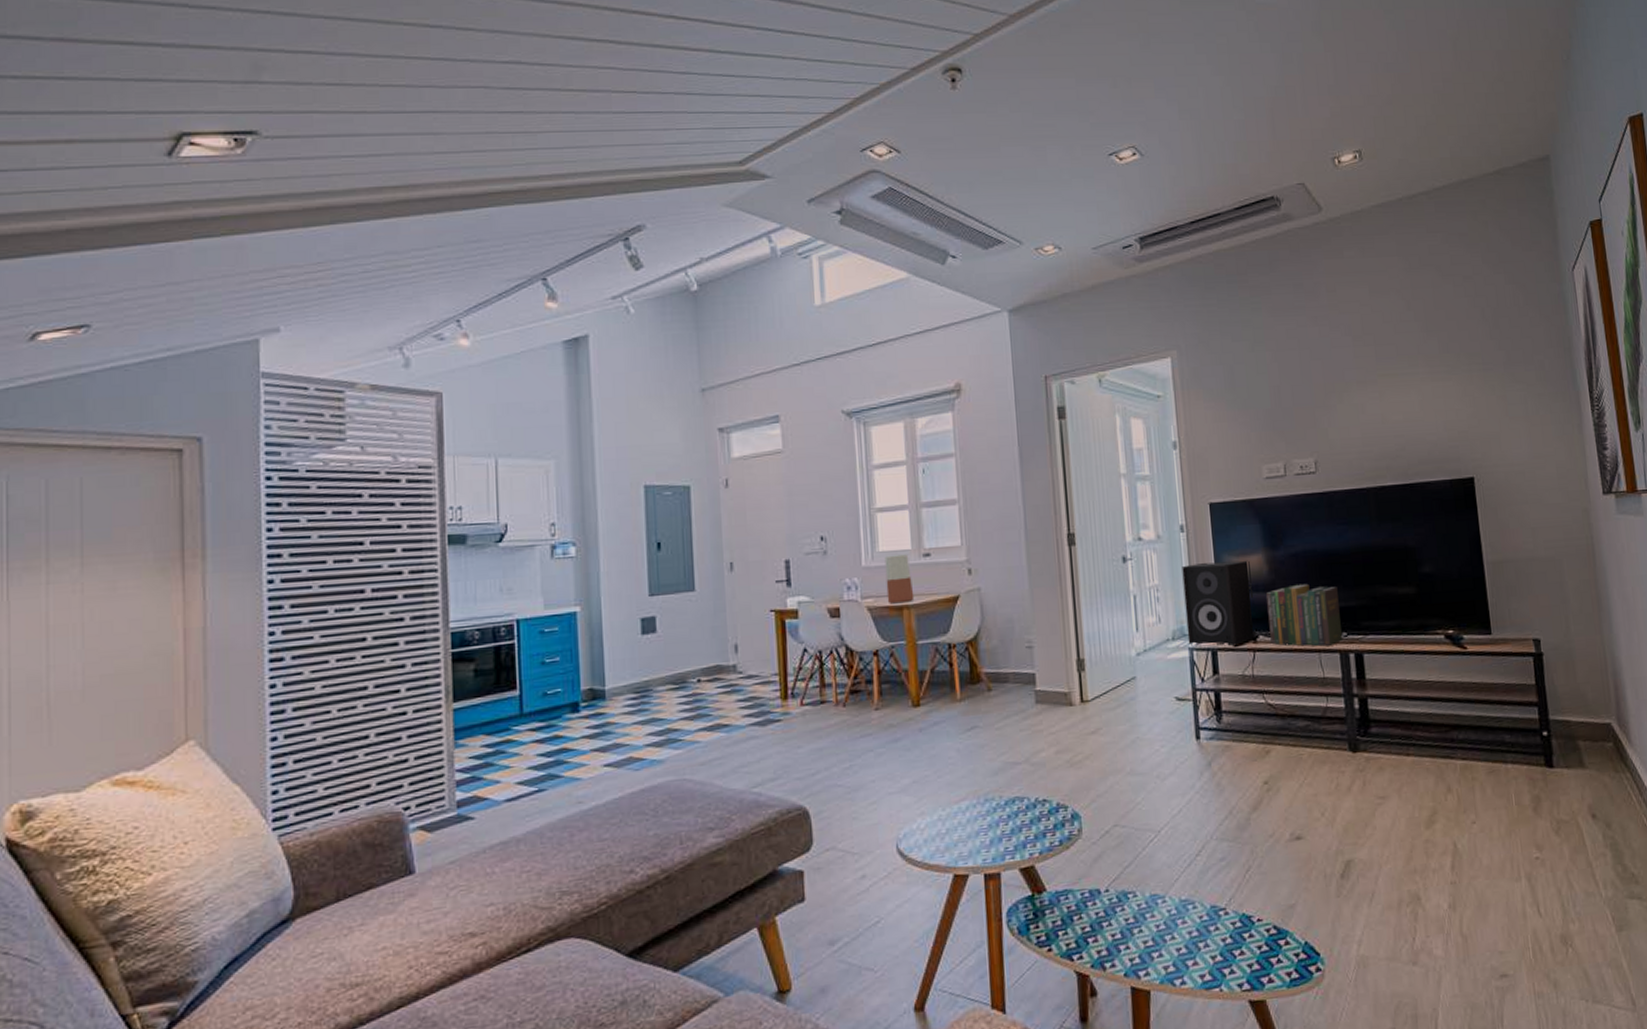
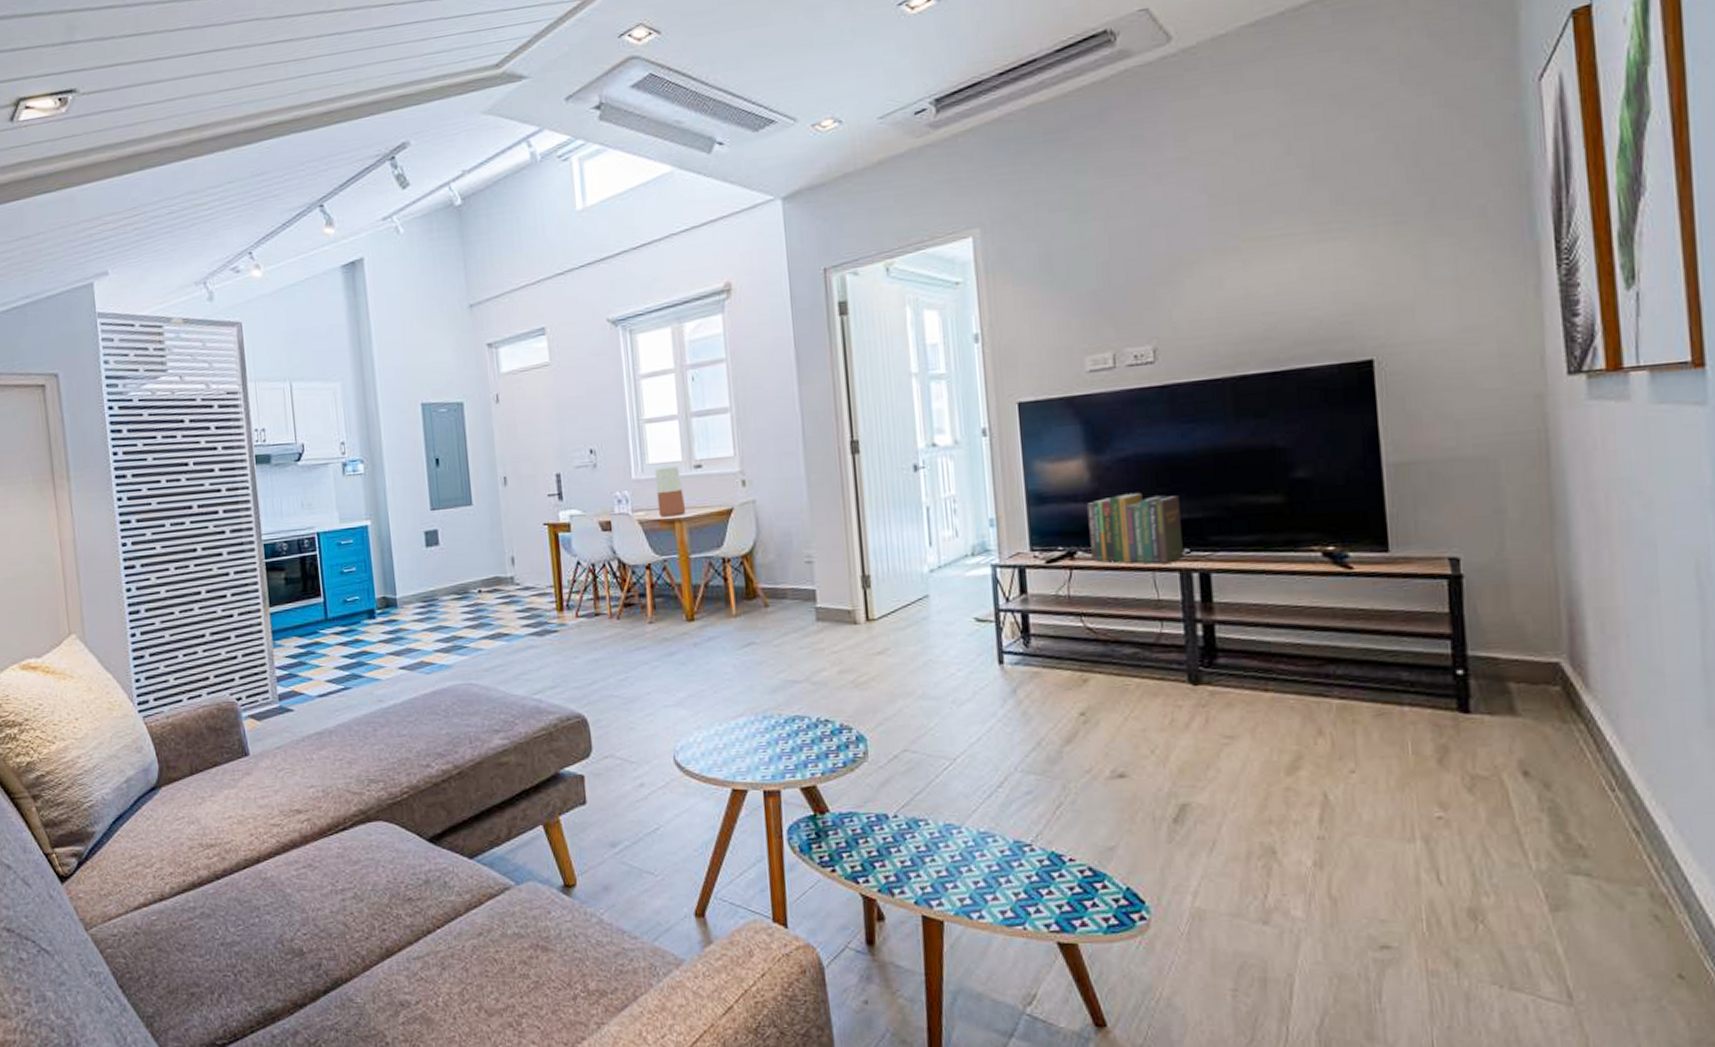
speaker: present [1182,560,1256,646] -> none [983,466,1074,563]

